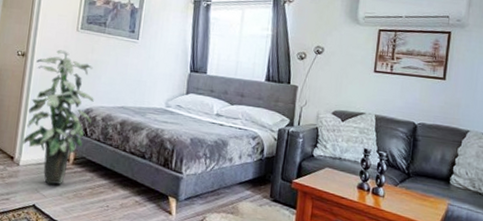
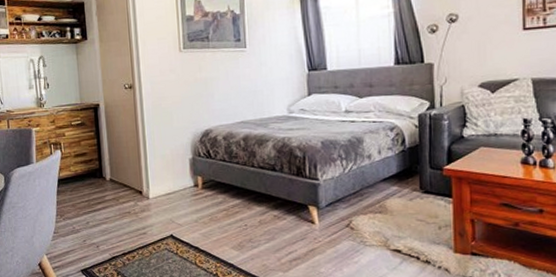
indoor plant: present [22,50,94,185] -> none [145,74,213,213]

